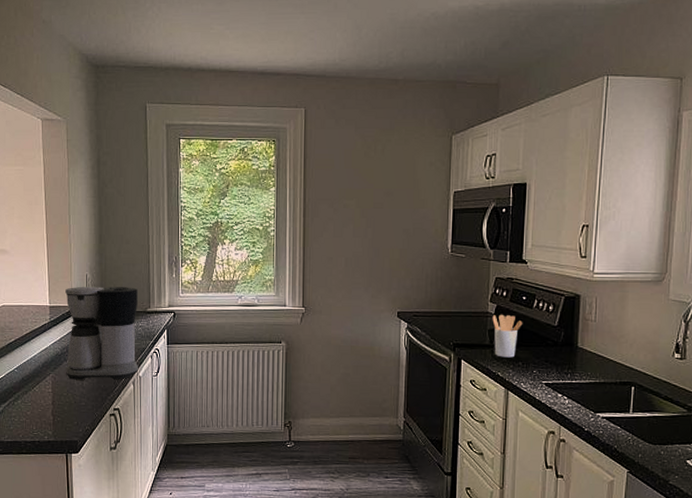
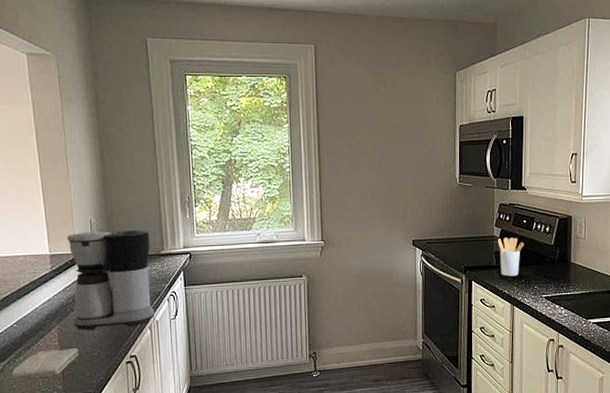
washcloth: none [10,396,69,422] -> present [11,348,79,380]

